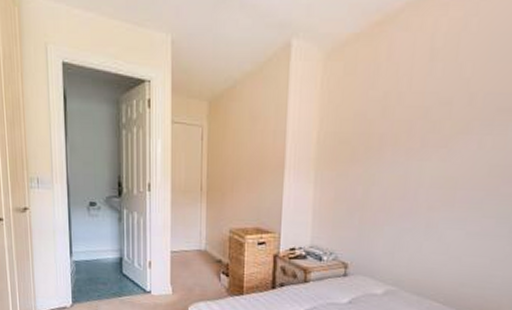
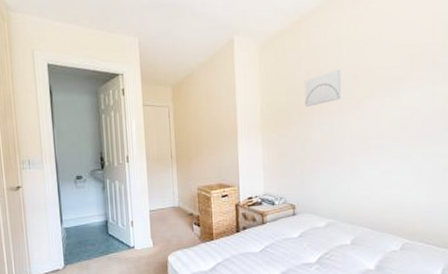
wall art: none [375,91,429,140] -> present [304,69,341,107]

